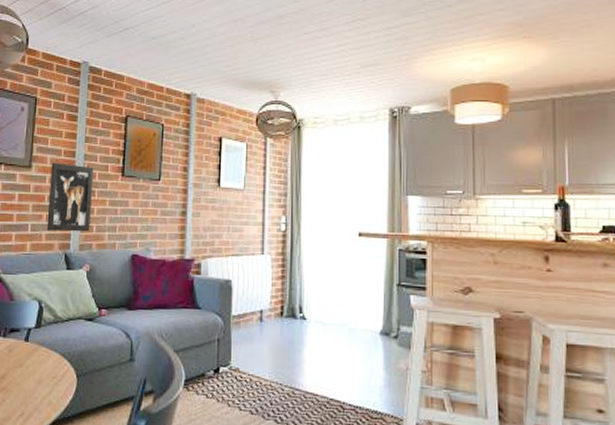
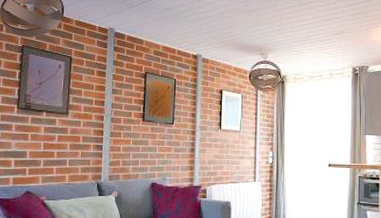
wall art: present [46,162,94,232] -> none [82,110,120,166]

